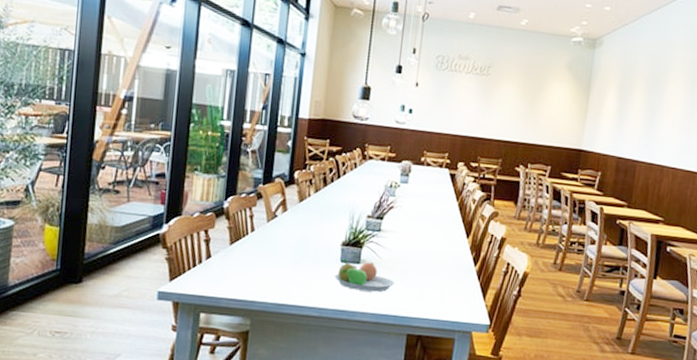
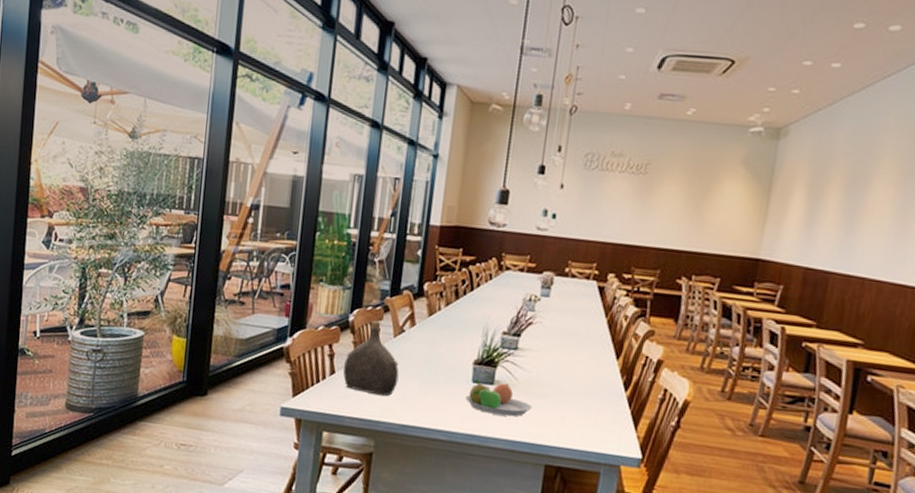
water jug: none [218,206,273,278] -> present [343,320,399,396]

